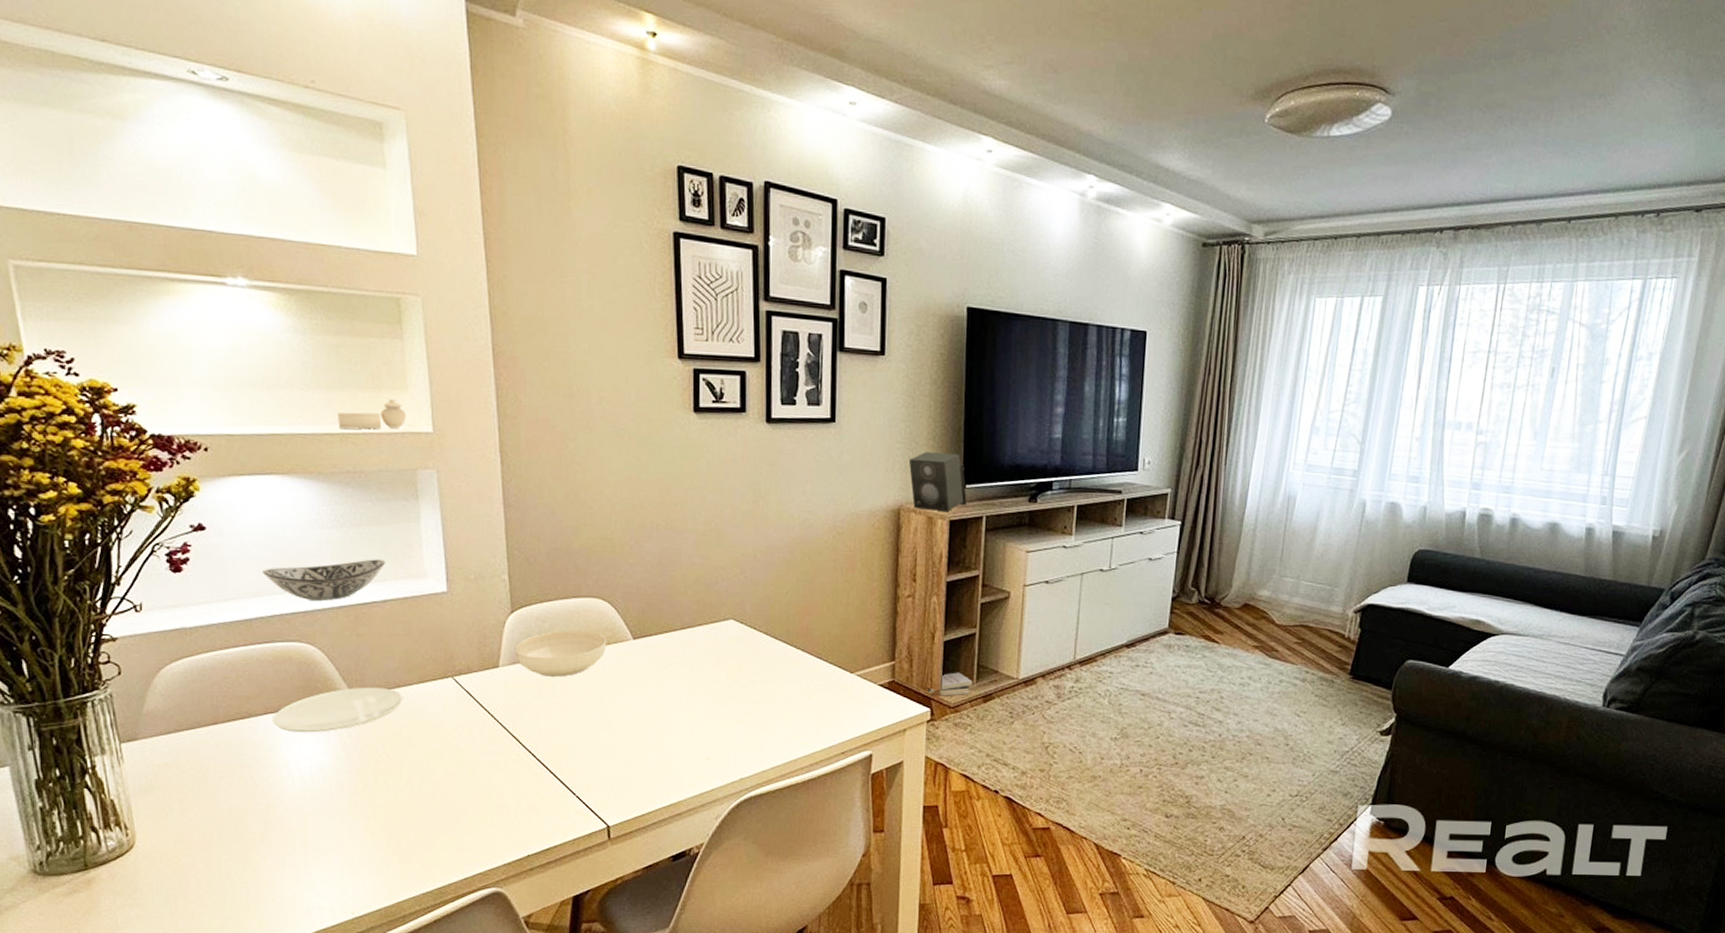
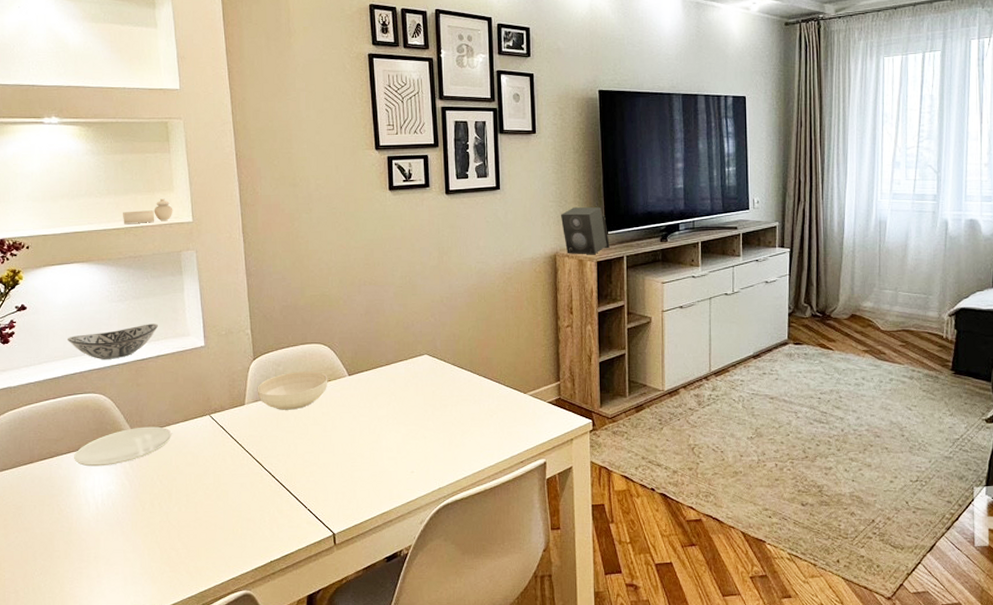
books: present [922,672,973,697] -> none [584,388,626,410]

